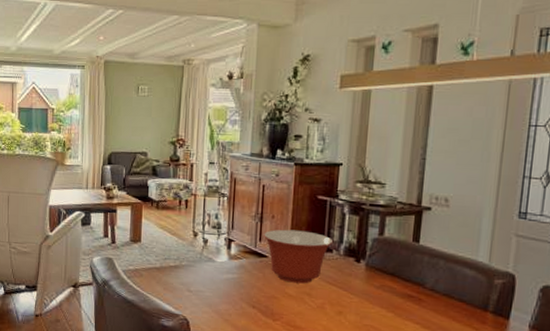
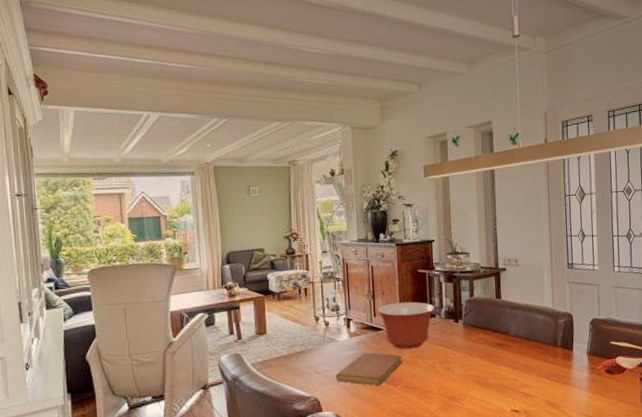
notebook: none [208,278,287,317] -> present [335,352,403,386]

